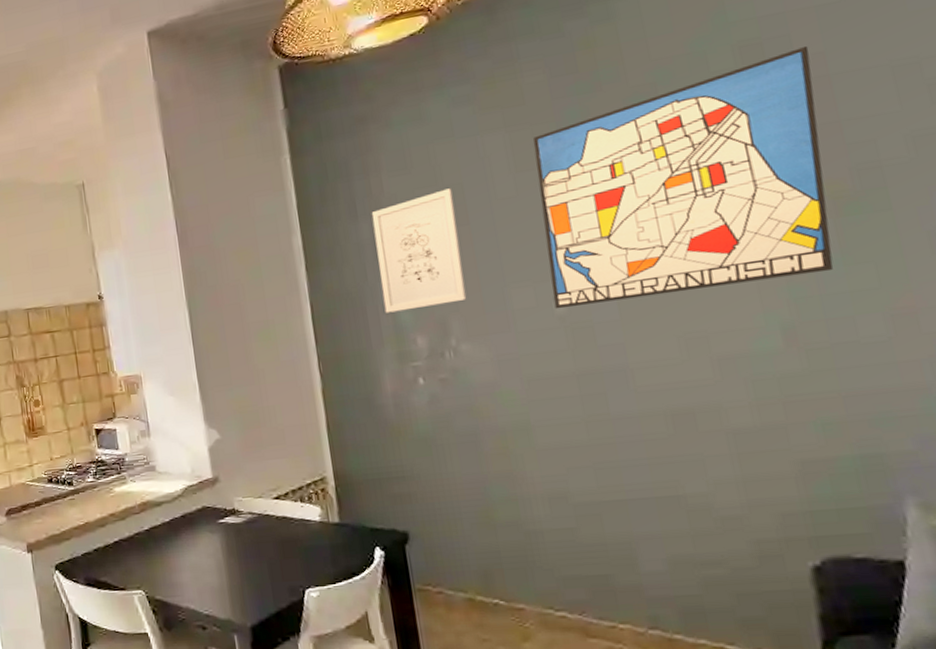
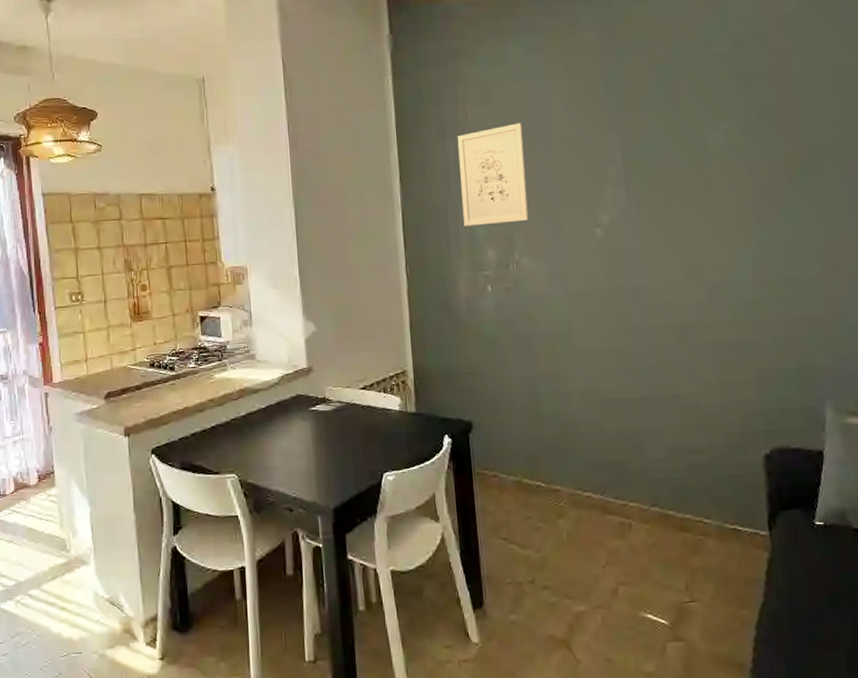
wall art: present [532,45,834,309] -> none [585,43,787,235]

